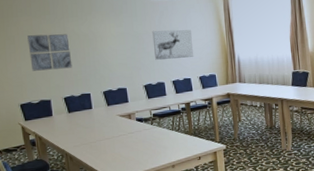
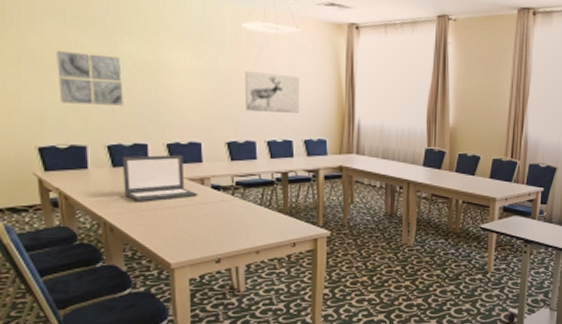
laptop: none [74,98,127,137] -> present [122,154,198,202]

